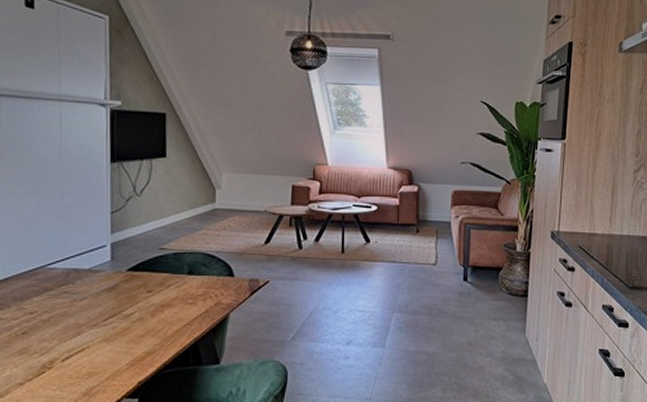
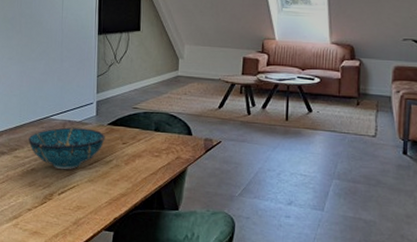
decorative bowl: none [17,277,124,330] -> present [28,127,105,170]

